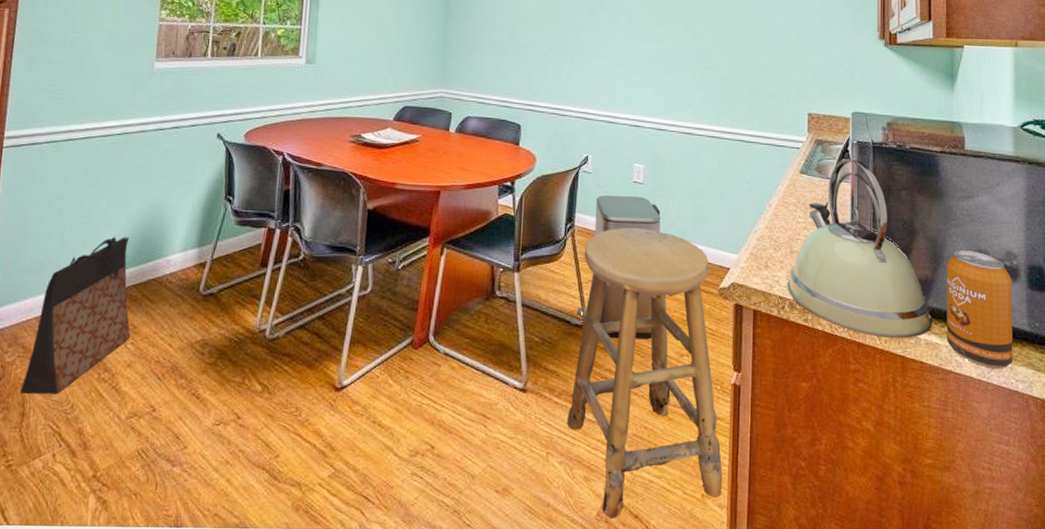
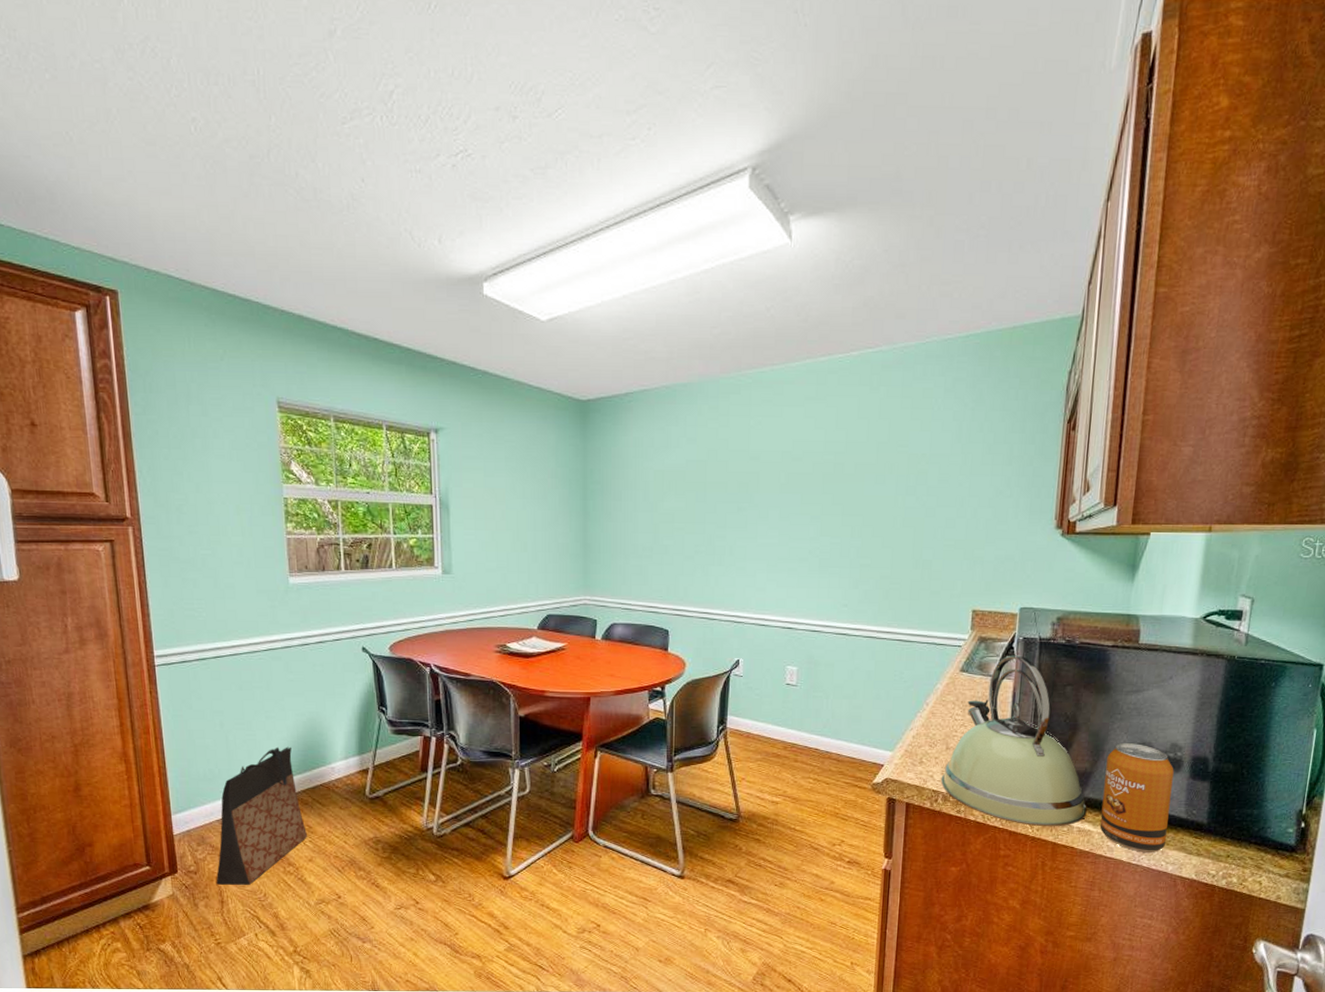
step stool: present [567,227,723,519] -> none [724,728,872,982]
pedal bin: present [576,195,661,340] -> none [730,697,814,831]

